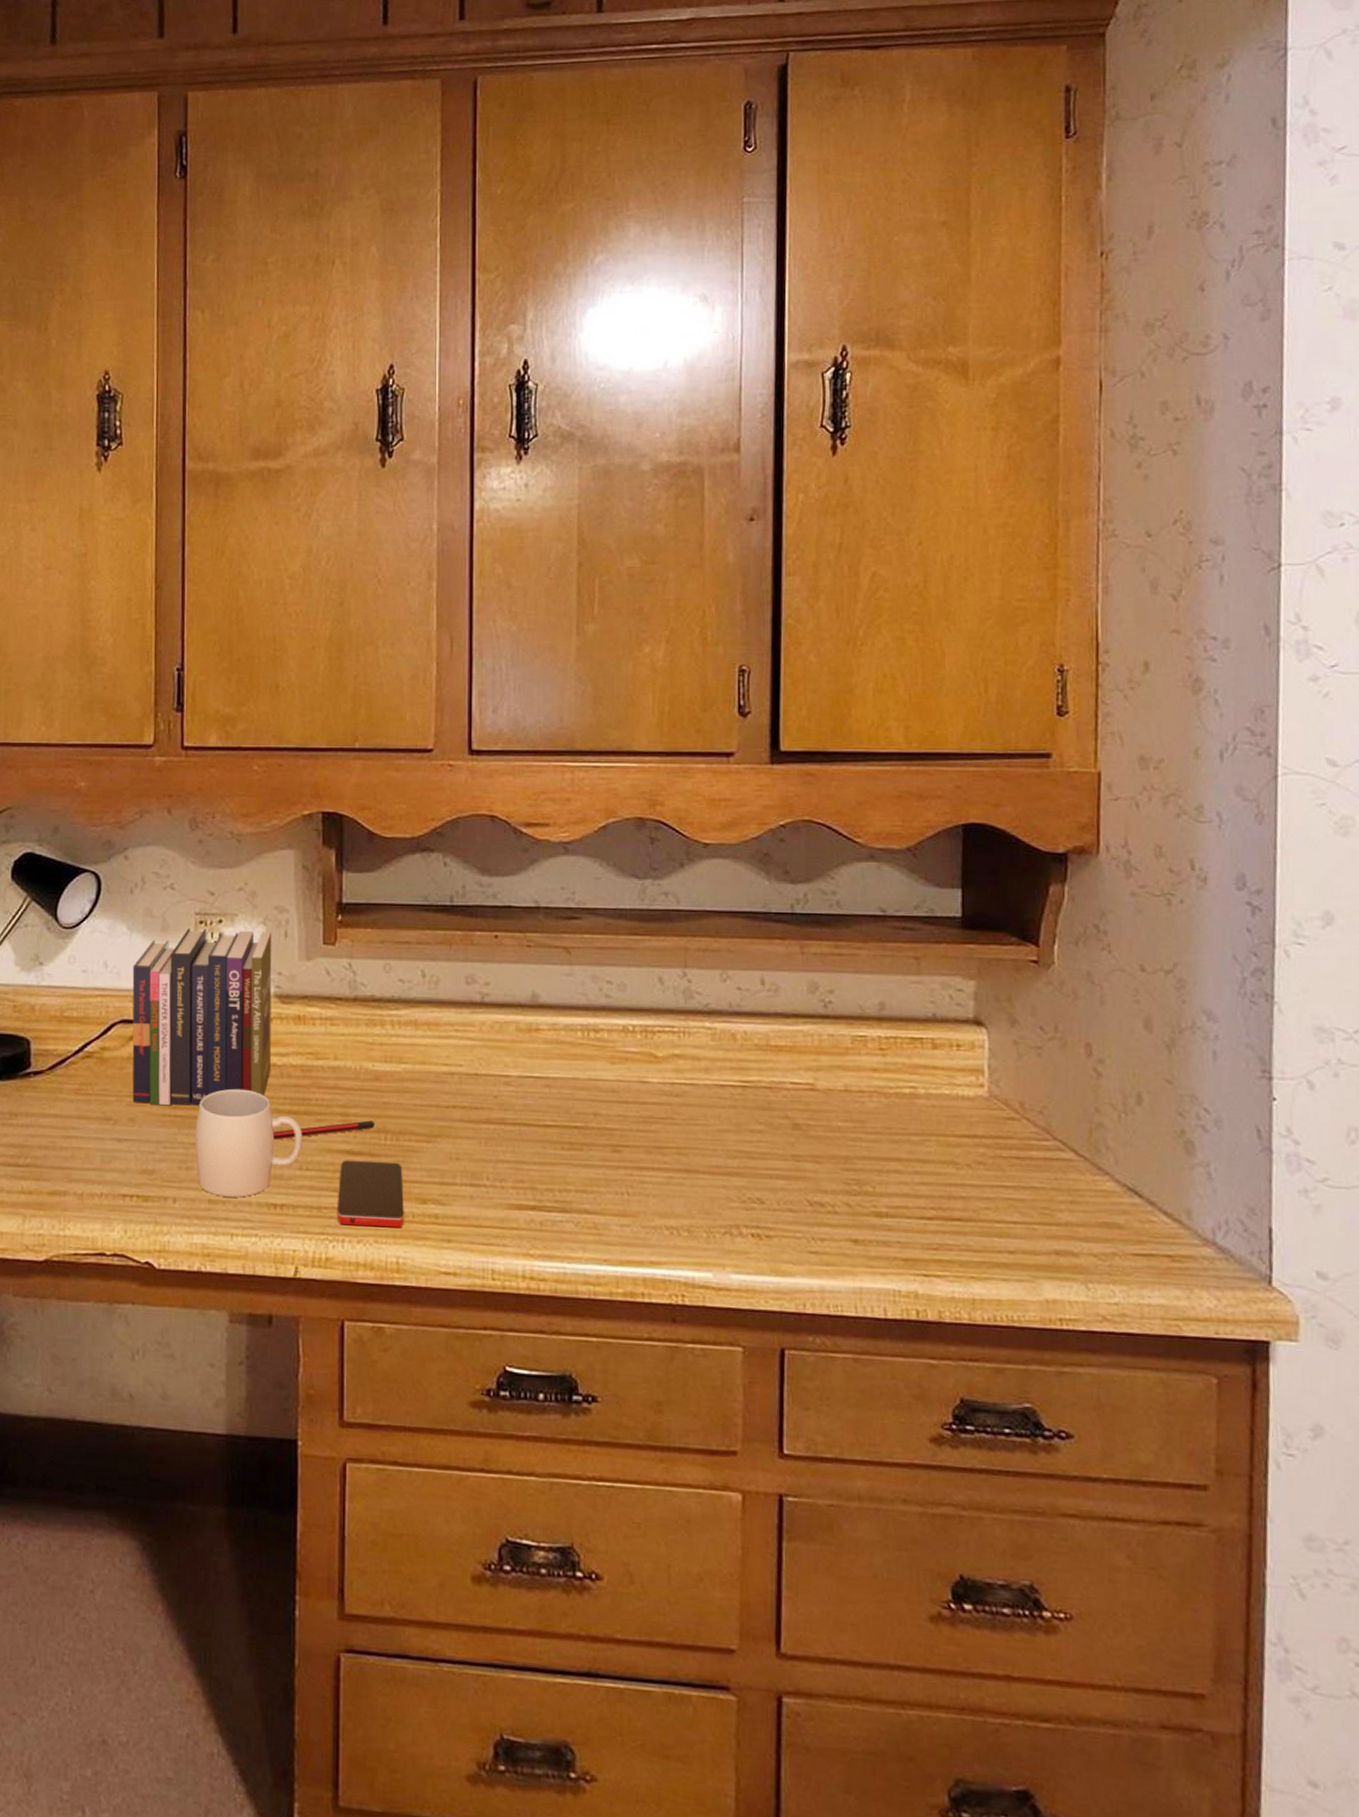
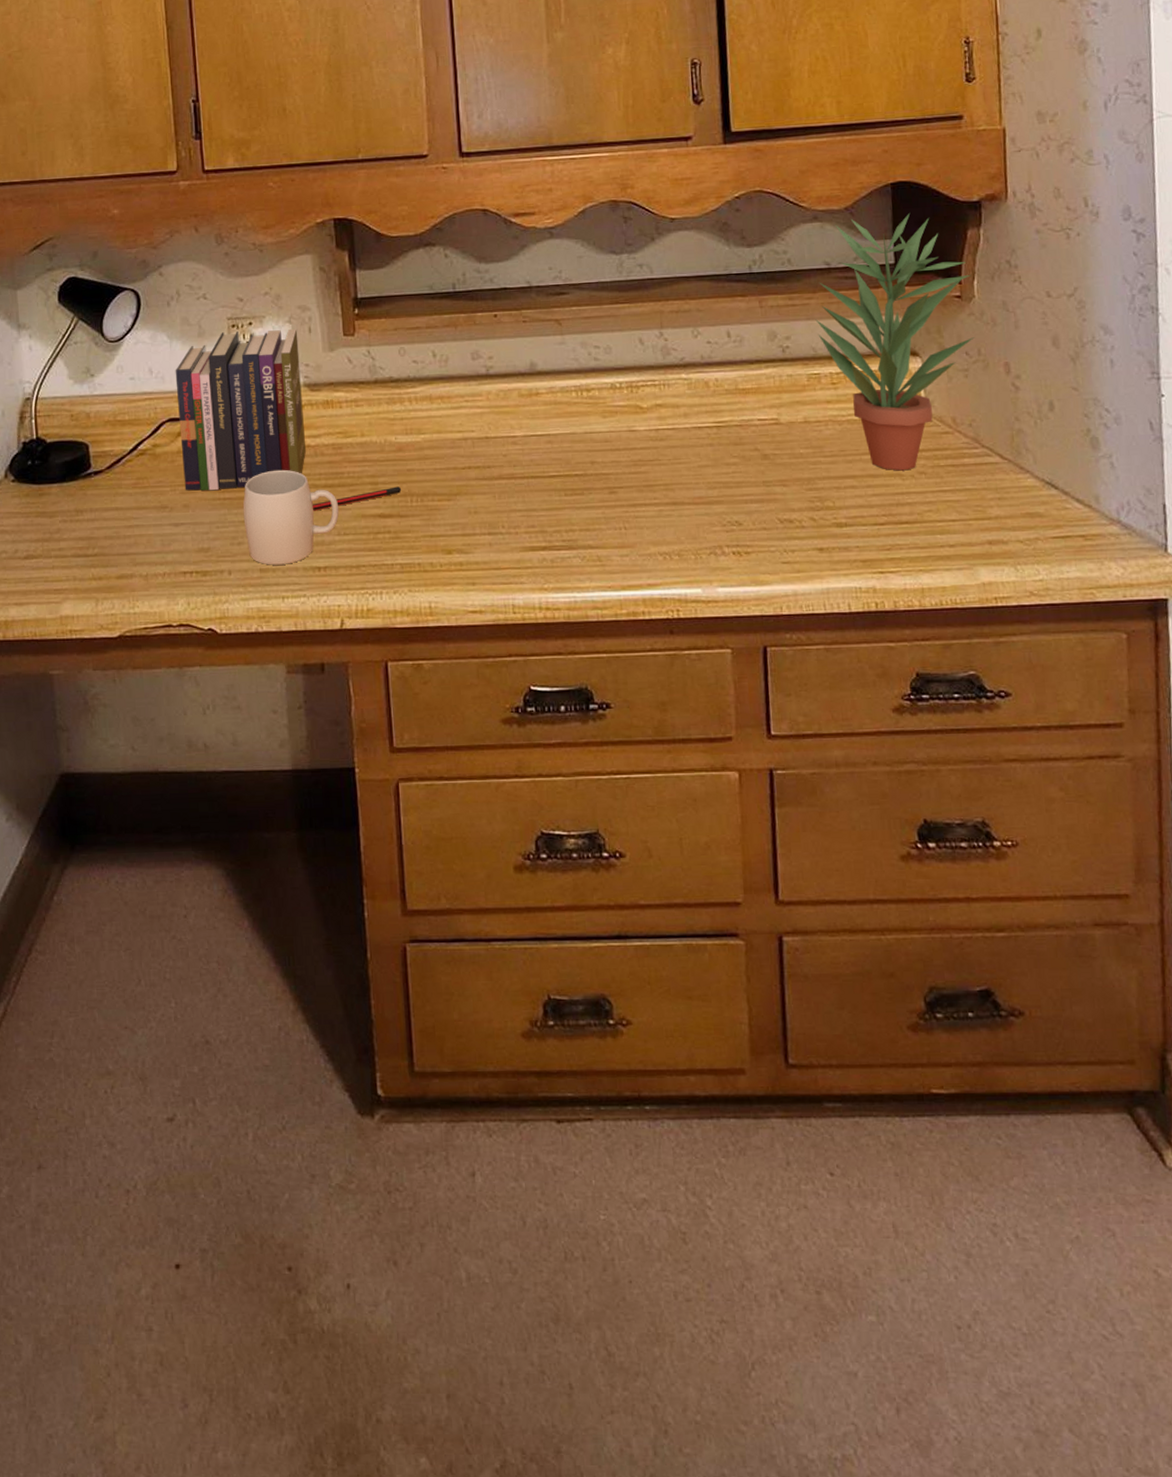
smartphone: present [336,1160,404,1228] -> none [373,520,433,580]
potted plant: none [865,861,1052,1159] -> present [815,213,975,471]

